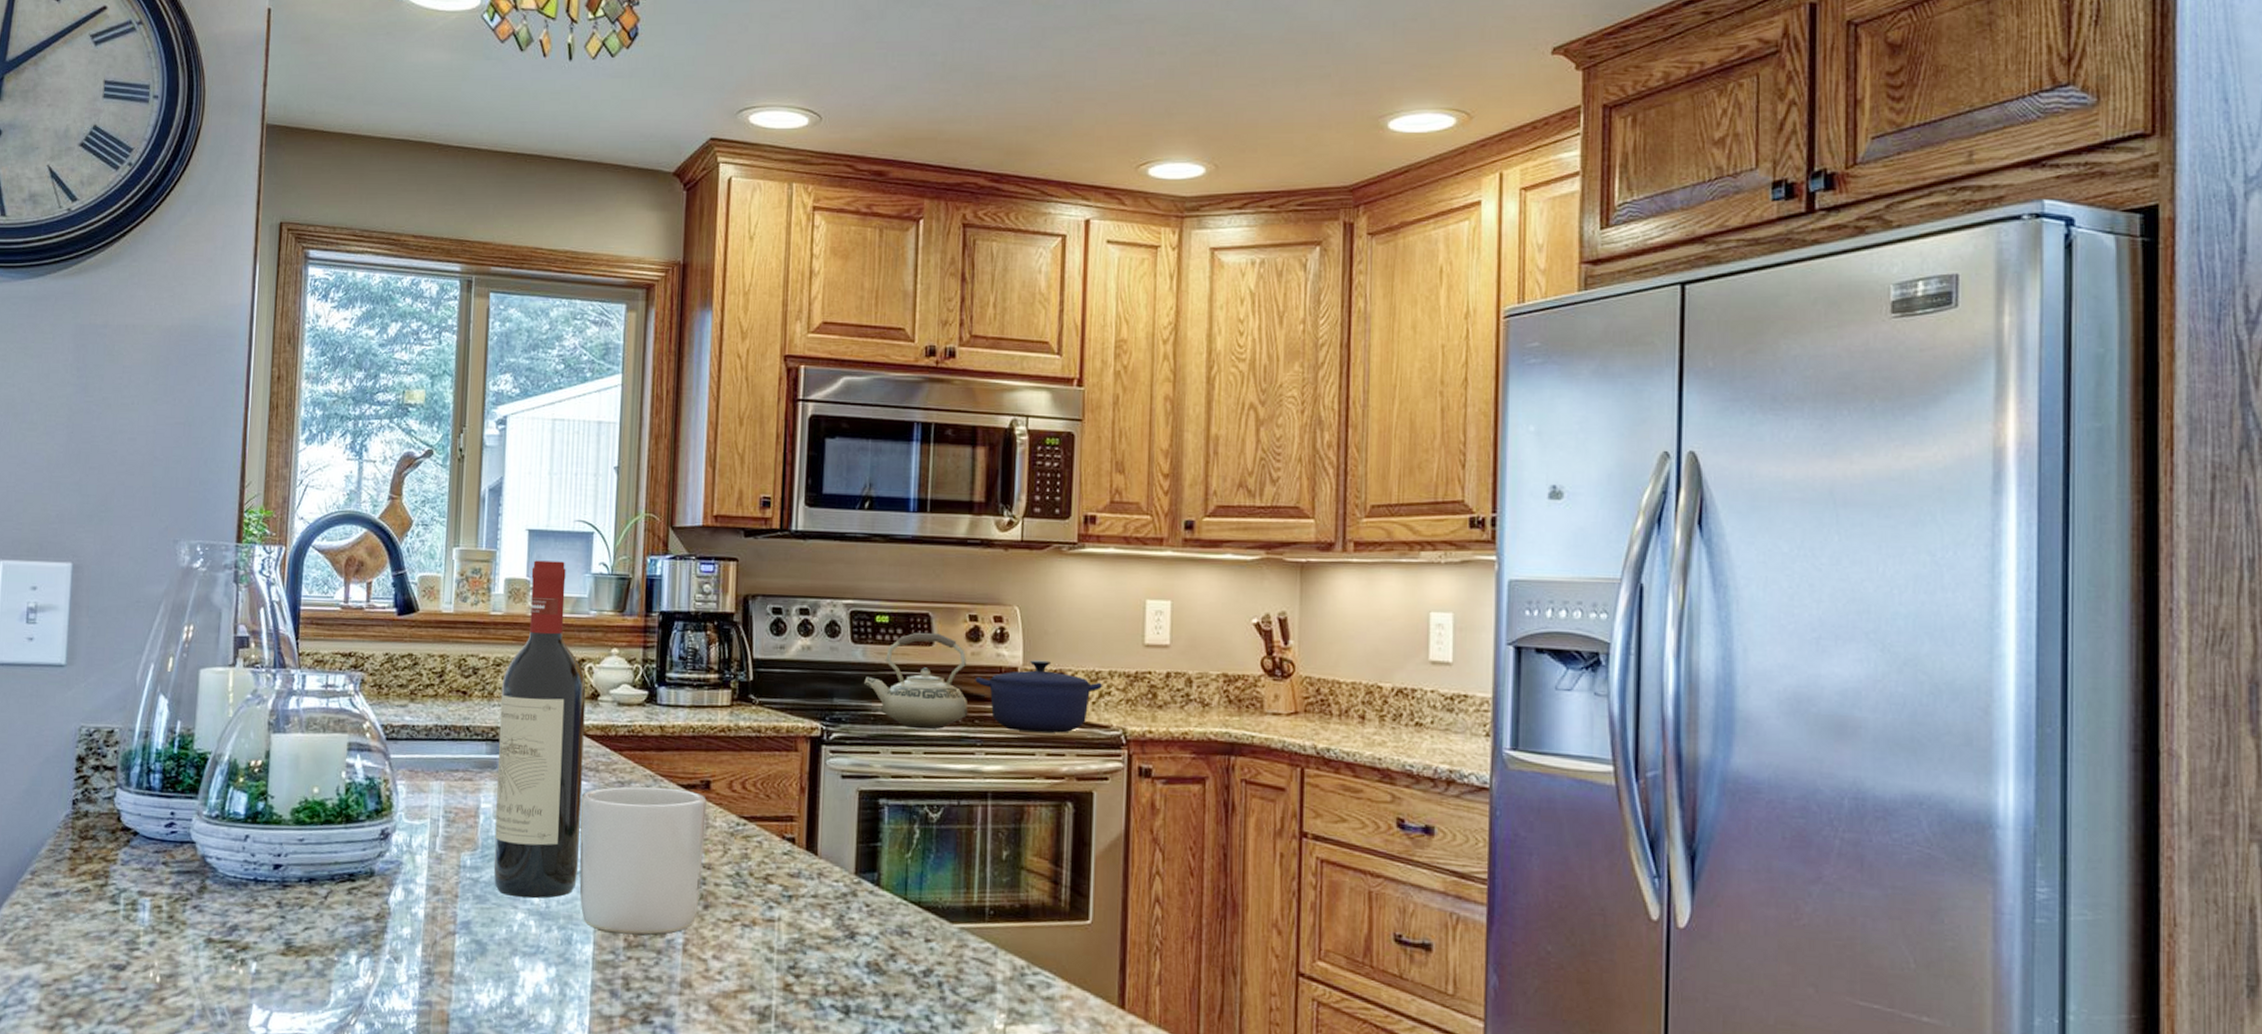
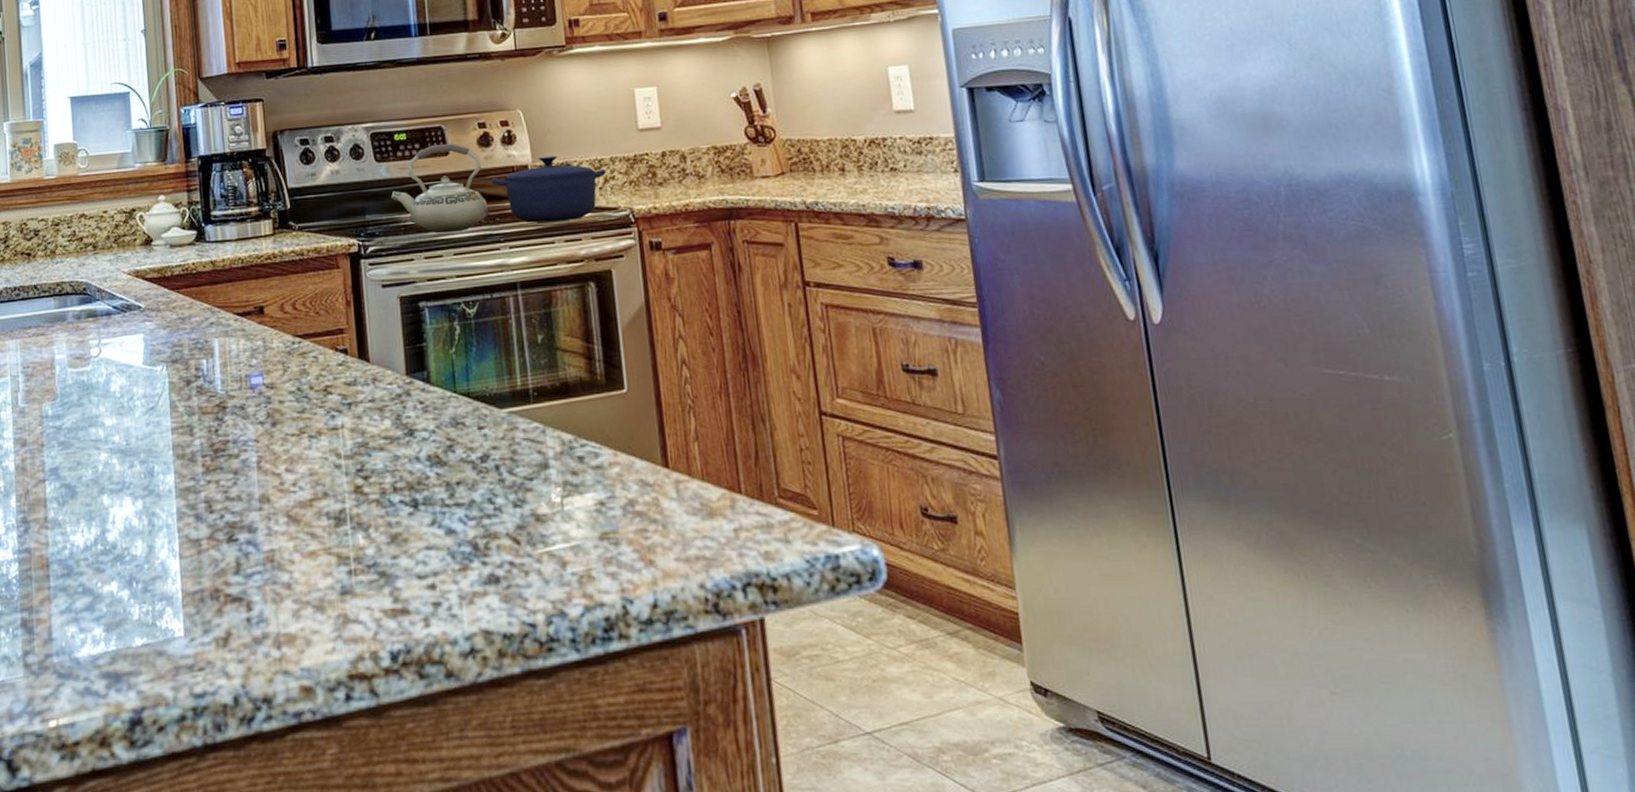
wine bottle: present [493,560,586,899] -> none [62,122,152,439]
mug: present [579,786,707,936] -> none [146,317,267,461]

